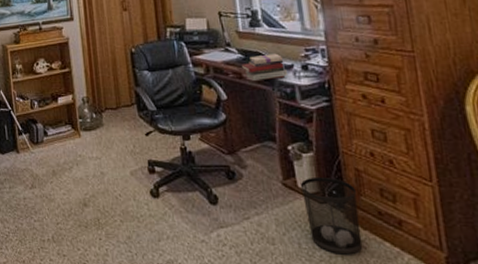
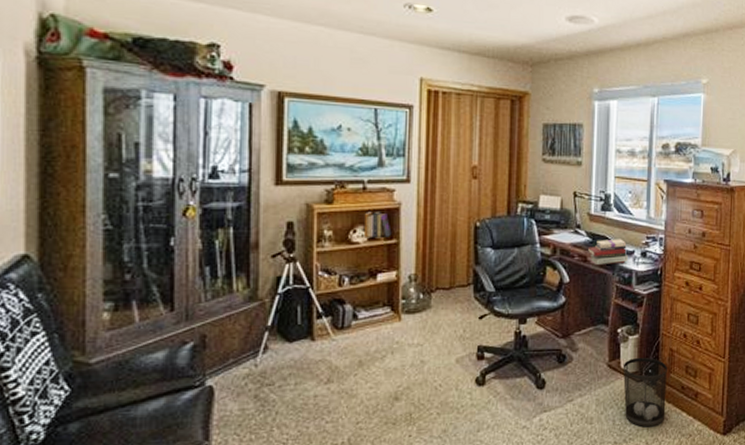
books: none [42,46,65,69] -> present [364,211,392,239]

